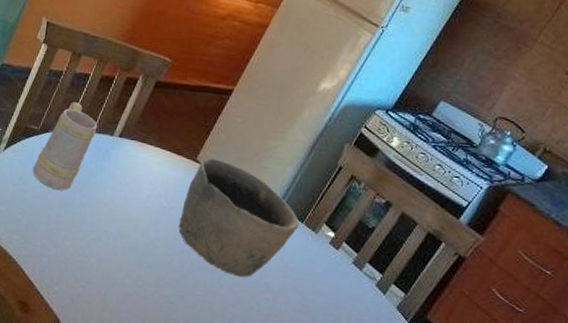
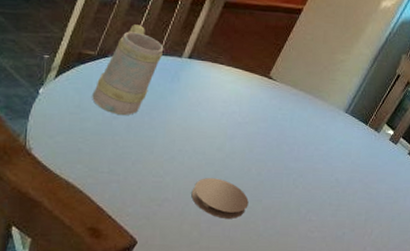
coaster: none [114,263,170,313] -> present [191,178,249,219]
bowl: present [179,158,300,278] -> none [254,74,365,177]

